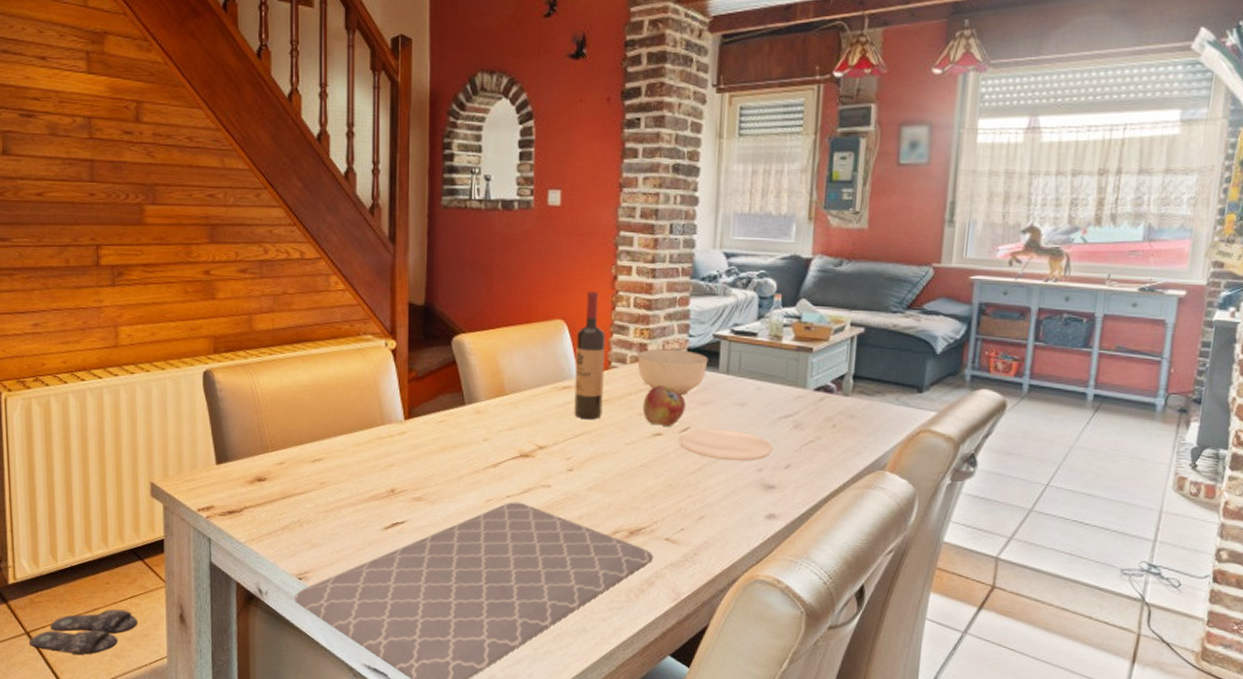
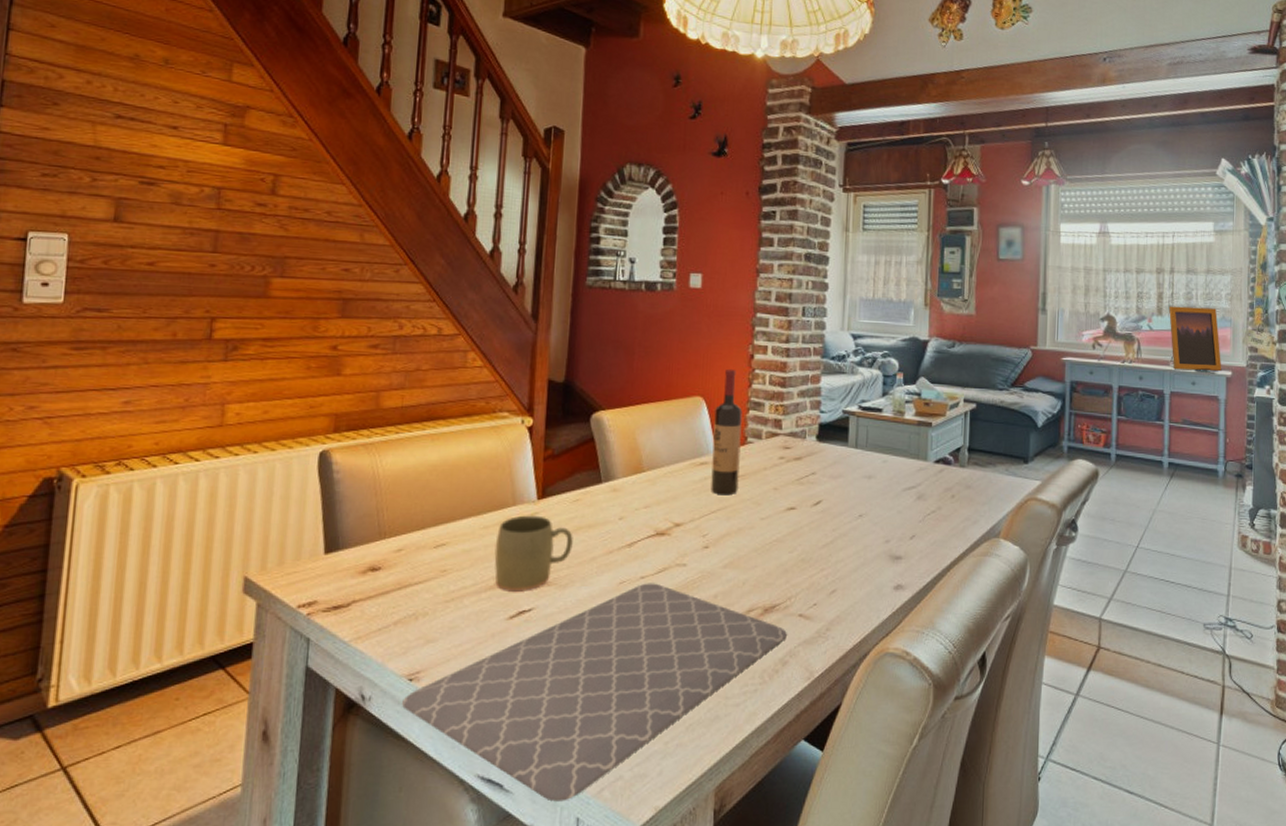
slippers: present [30,609,137,655] -> none [65,731,209,791]
mug: none [367,434,440,505] -> present [494,515,573,591]
bowl: present [636,348,708,395] -> none [771,424,839,469]
fruit: present [642,385,686,426] -> none [777,460,818,500]
plate: present [678,428,774,462] -> none [810,501,899,533]
picture frame: none [1109,214,1174,291] -> present [1169,306,1222,372]

